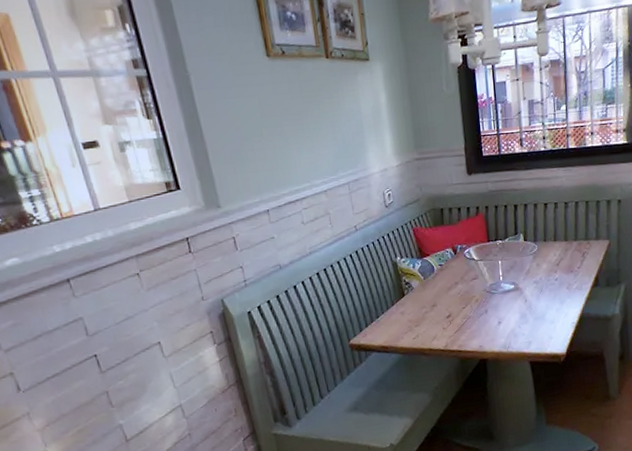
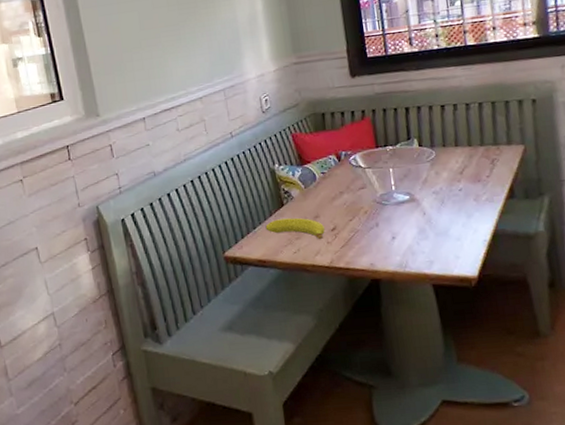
fruit: none [388,306,441,326] -> present [265,217,325,239]

